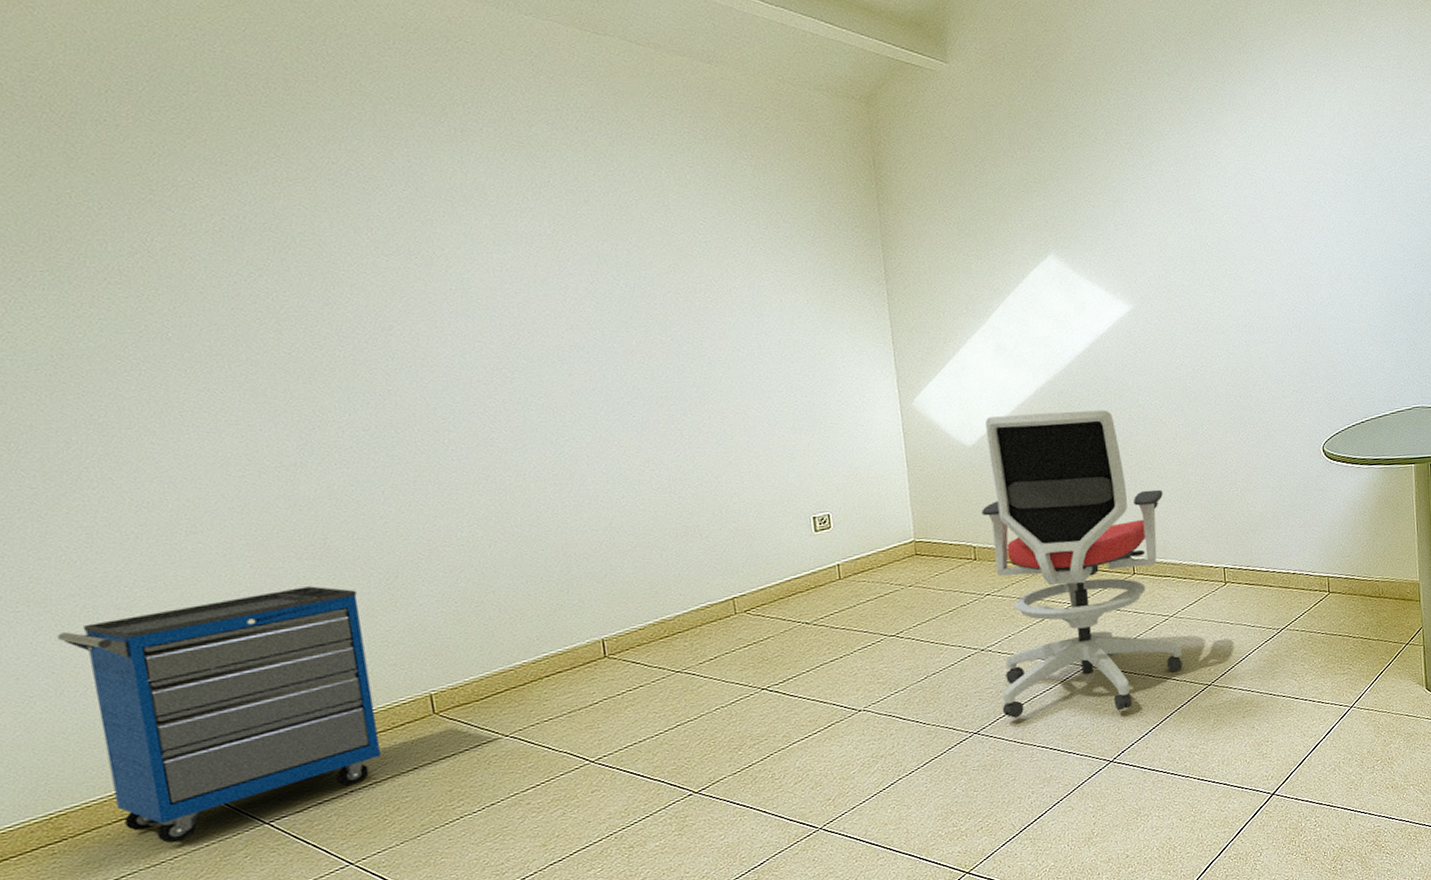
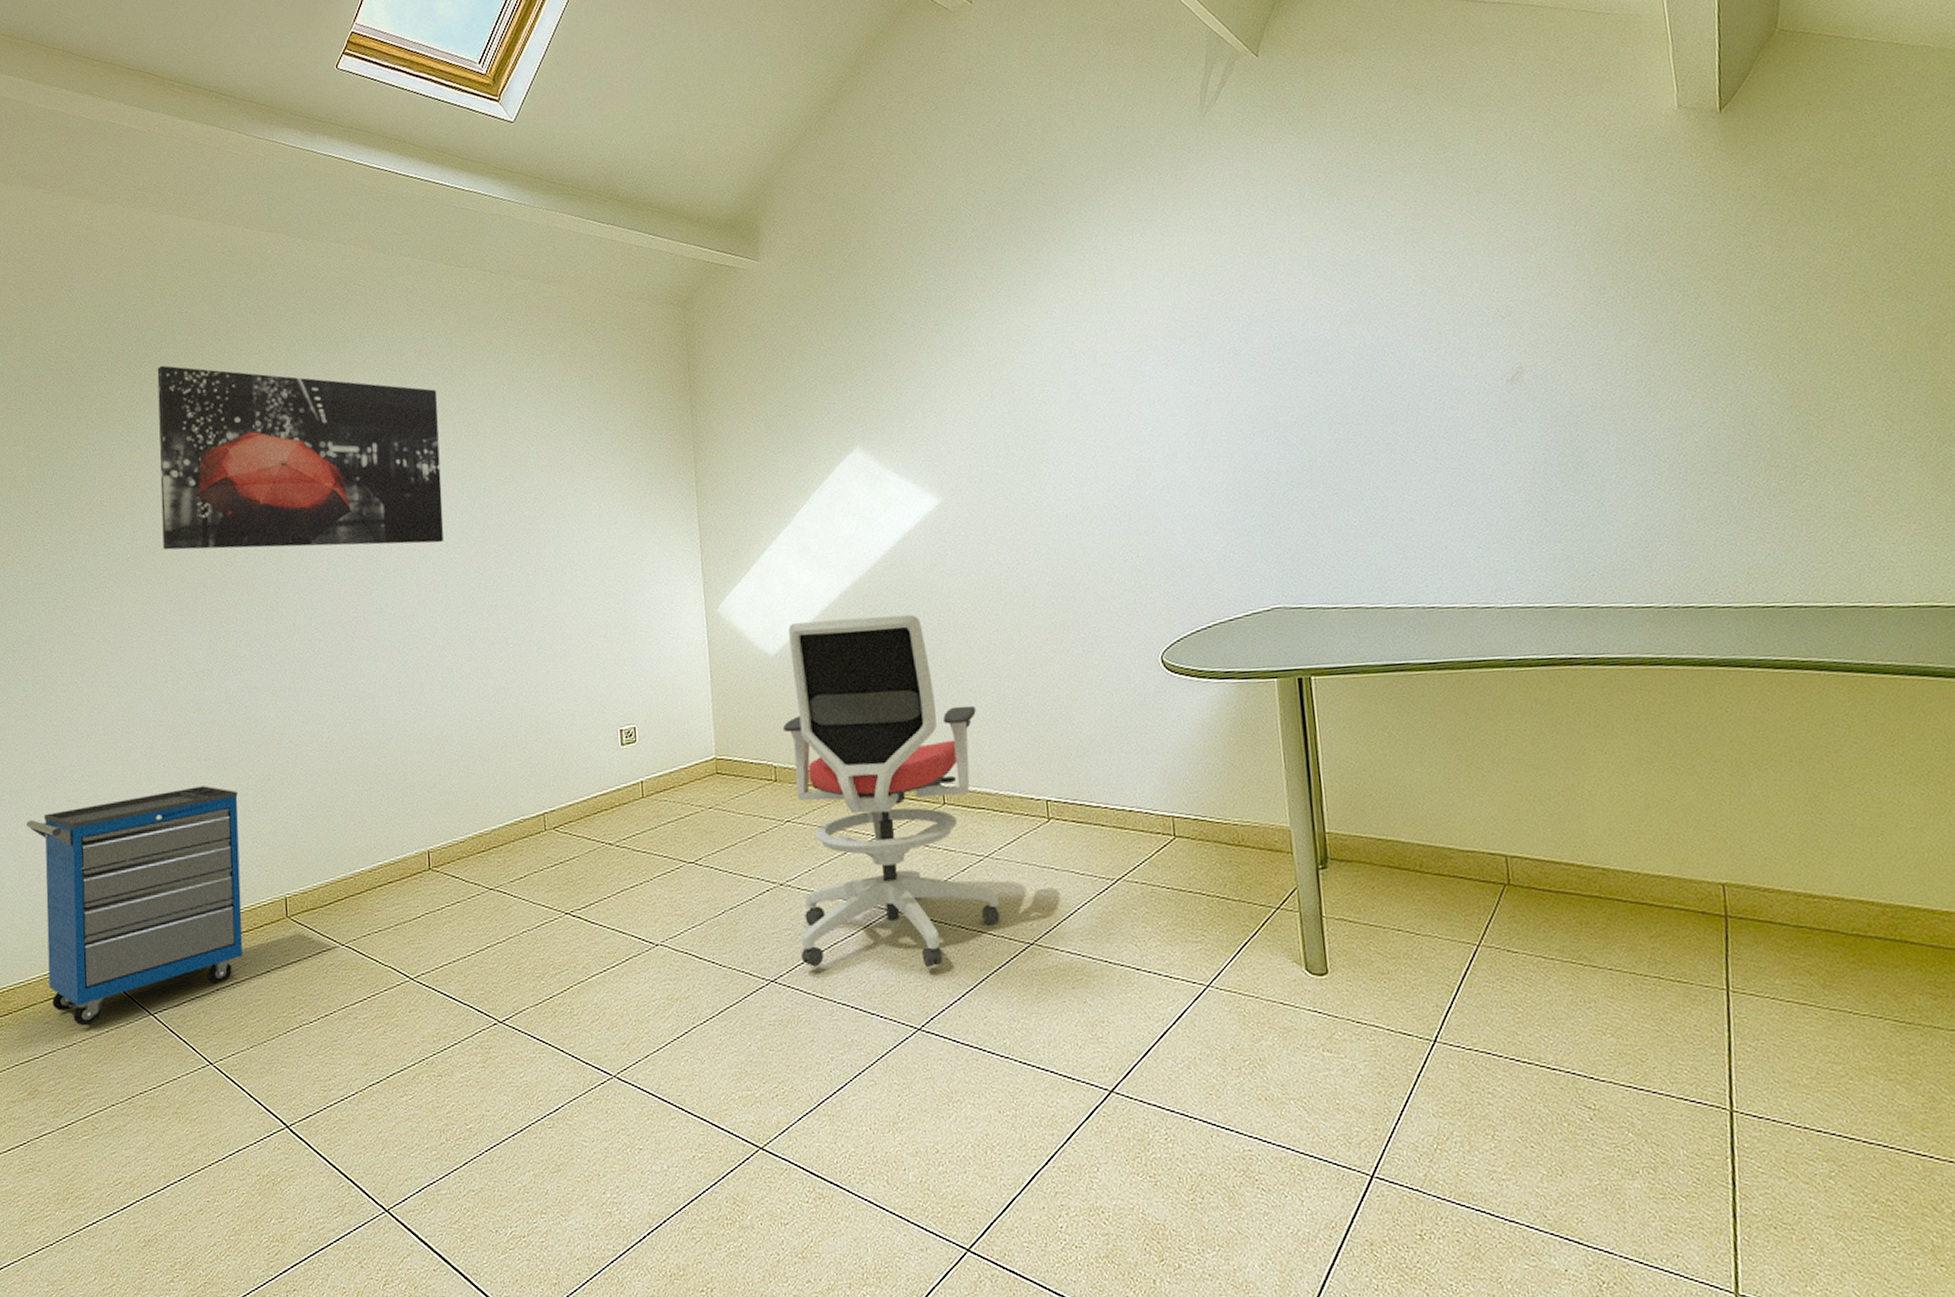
wall art: none [185,112,598,332] -> present [157,365,444,550]

